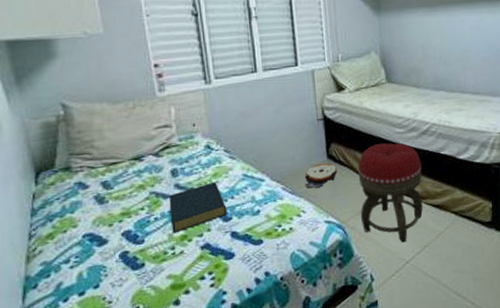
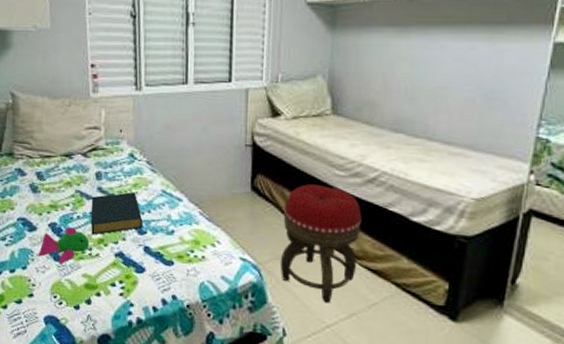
toy dinosaur: none [111,231,172,272] -> present [37,227,90,264]
plush toy: present [304,163,338,189] -> none [223,194,261,220]

